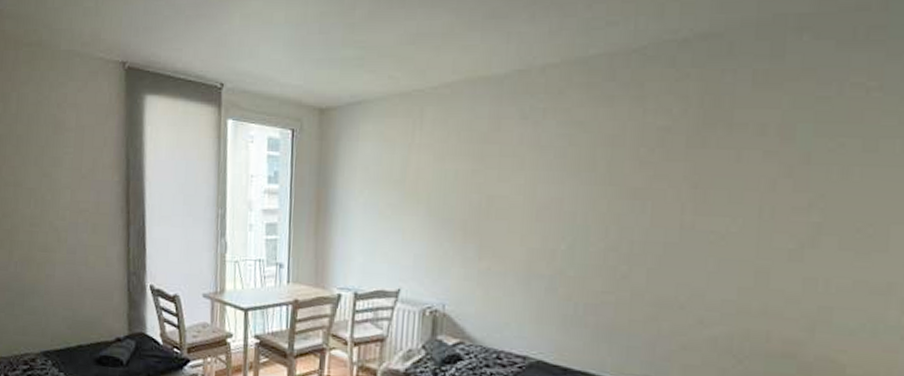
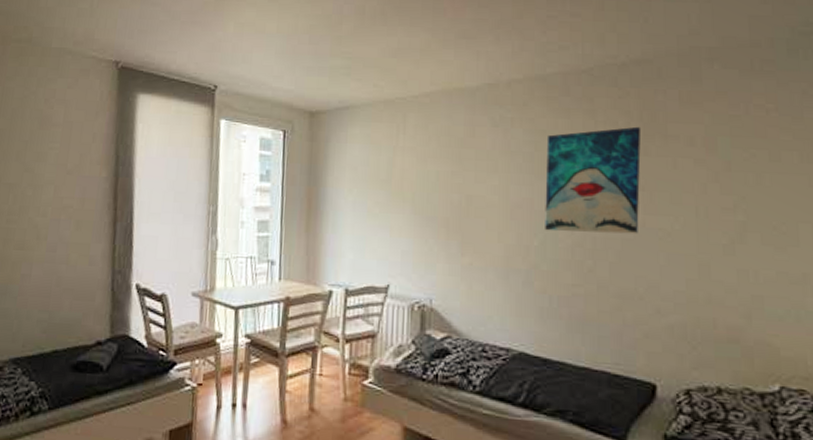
wall art: none [575,114,701,238] -> present [545,126,642,234]

